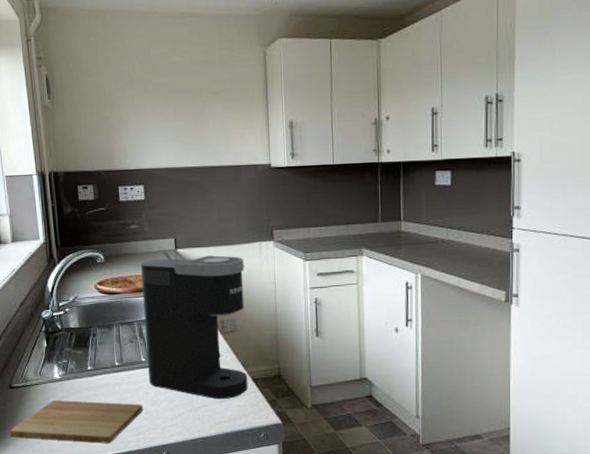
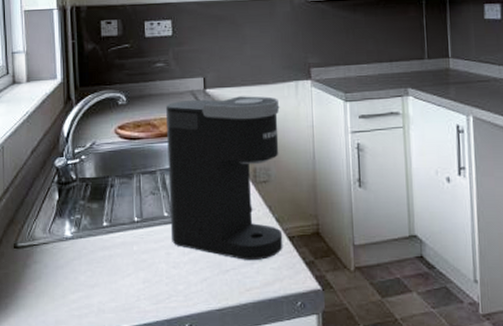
cutting board: present [9,400,143,444] -> none [11,262,164,314]

